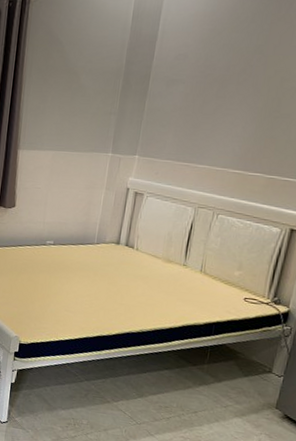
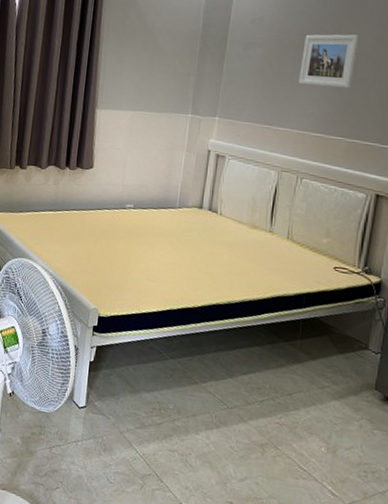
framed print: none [220,68,286,124] -> present [299,34,360,89]

